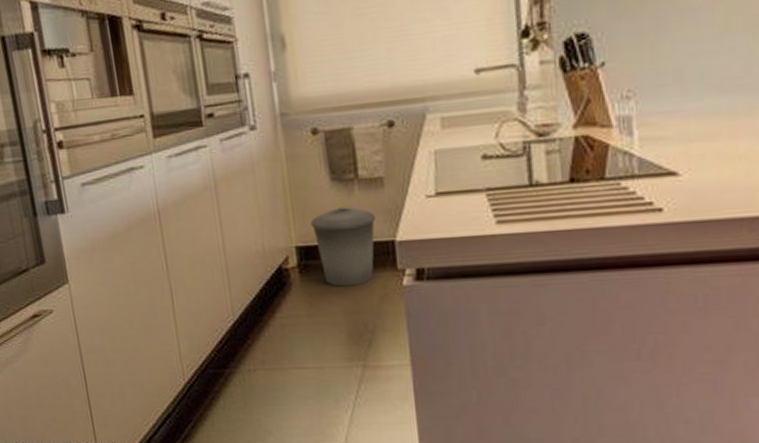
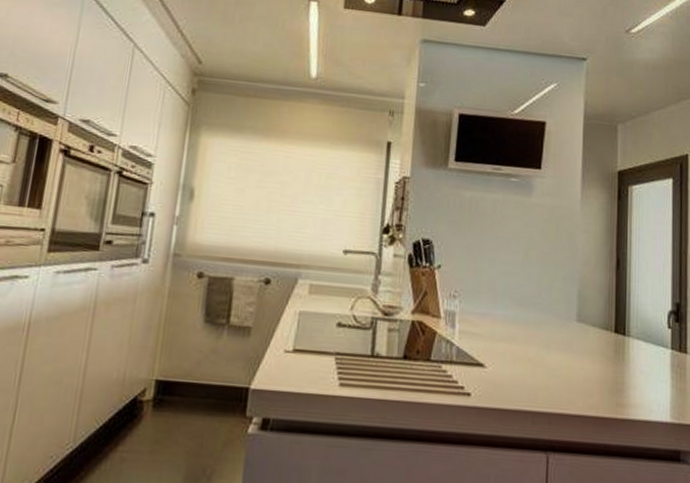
trash can: present [310,206,377,287] -> none [175,348,237,428]

